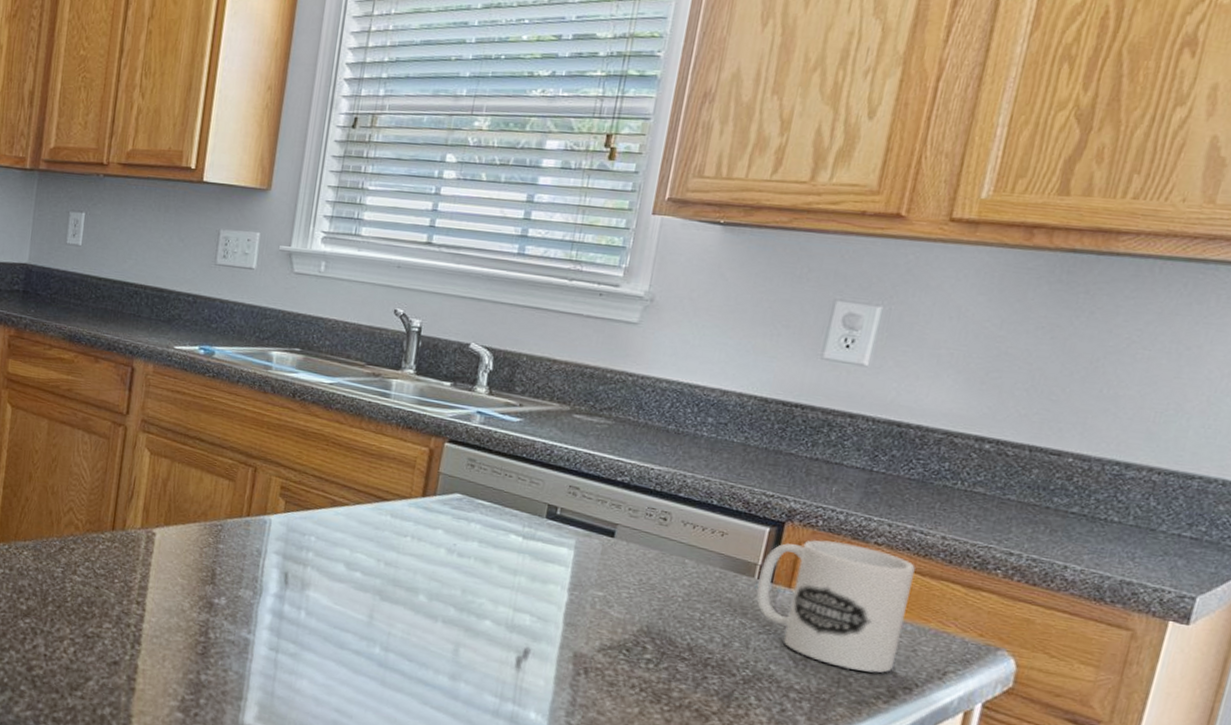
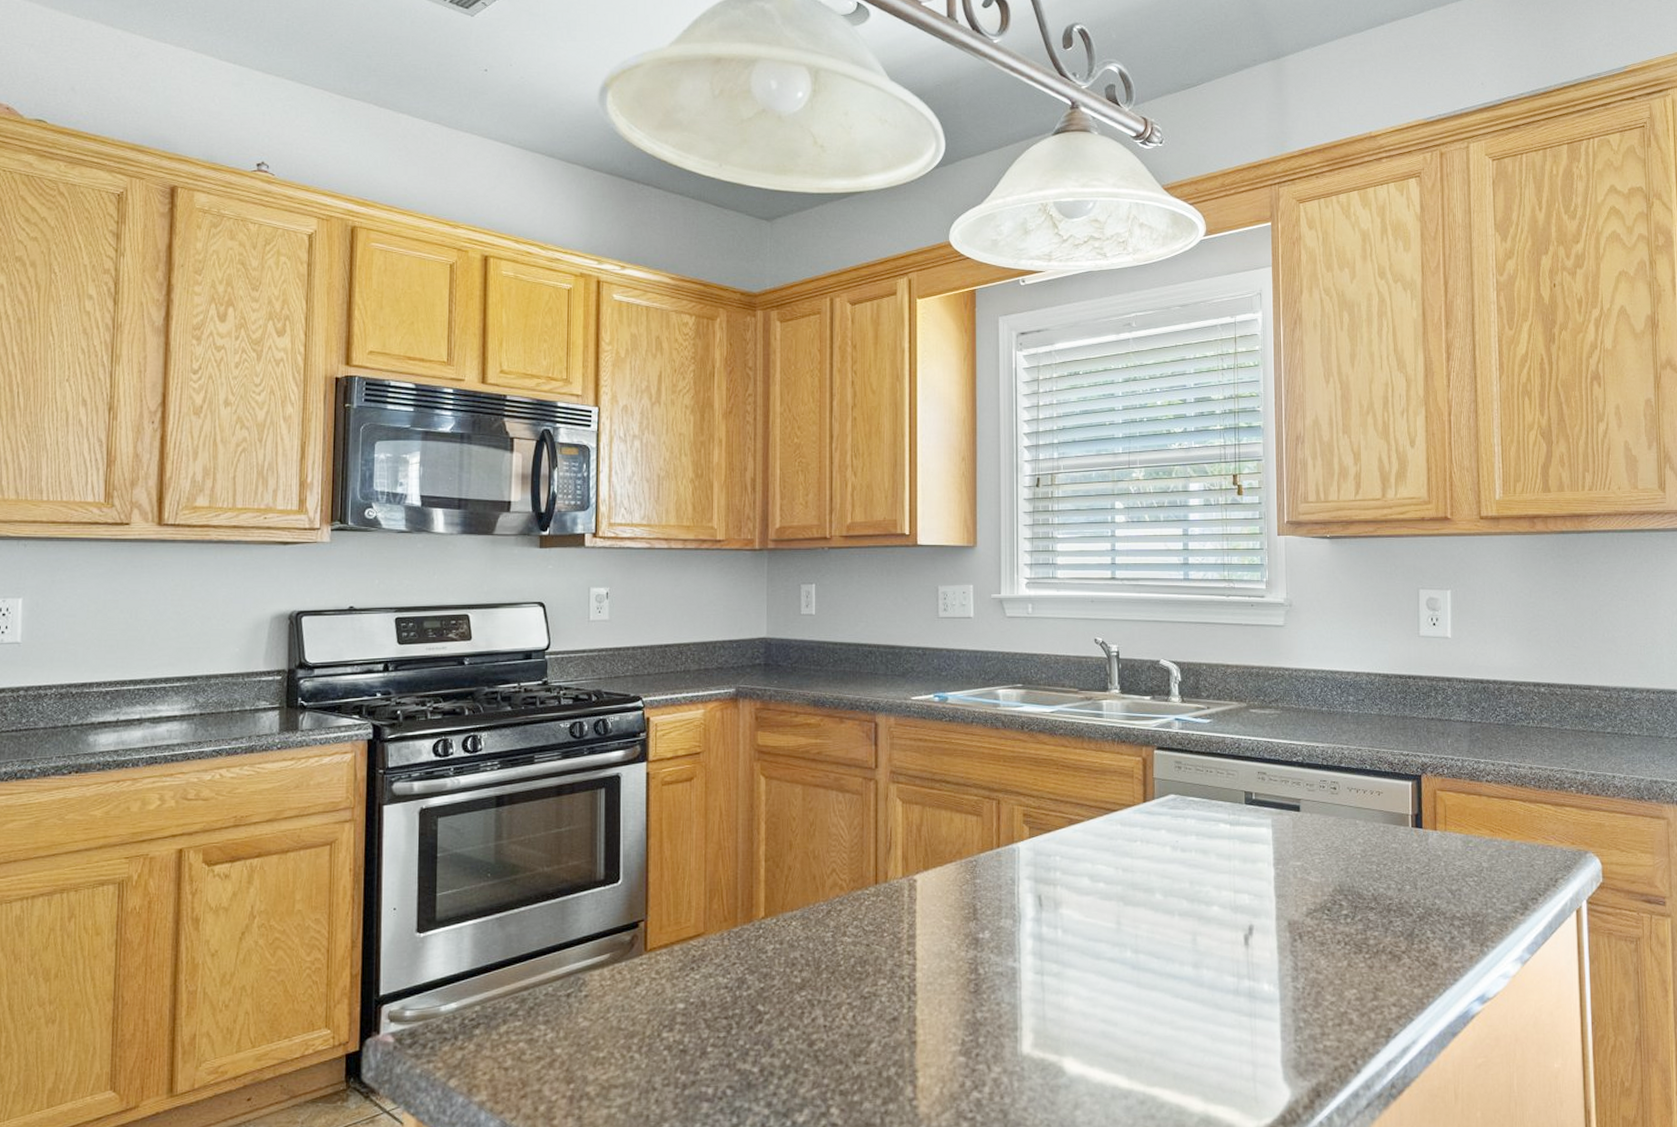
mug: present [756,540,915,673] -> none [1411,784,1521,892]

